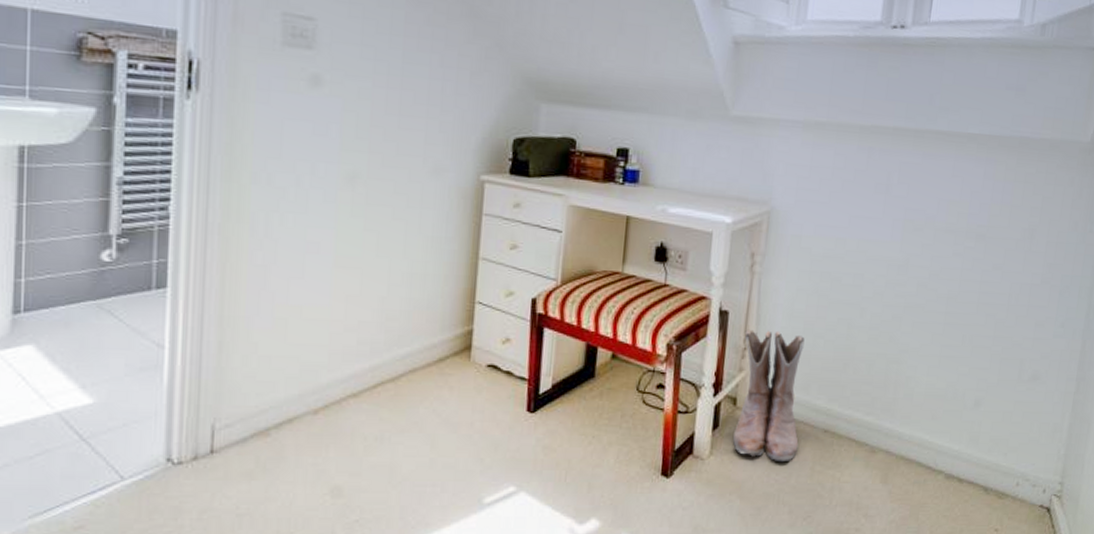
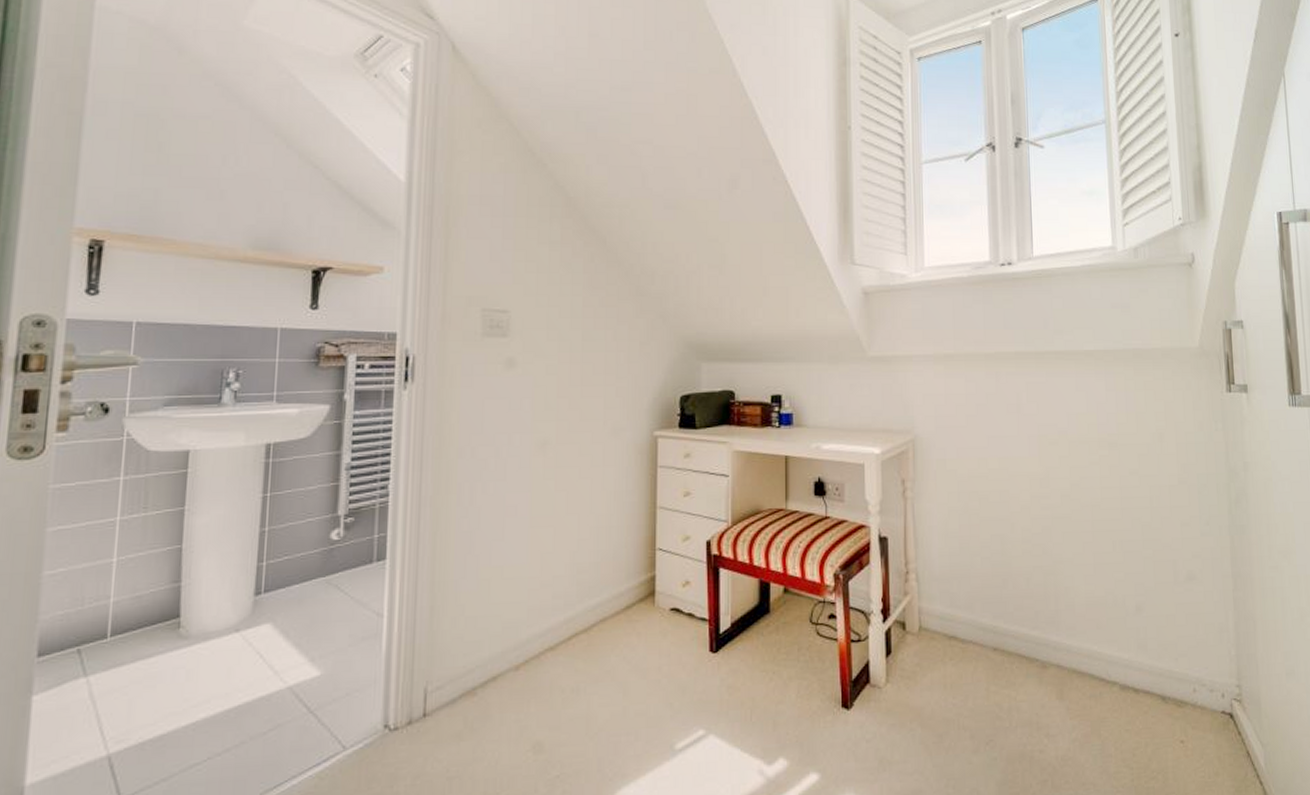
boots: present [733,329,805,461] -> none [905,552,971,684]

